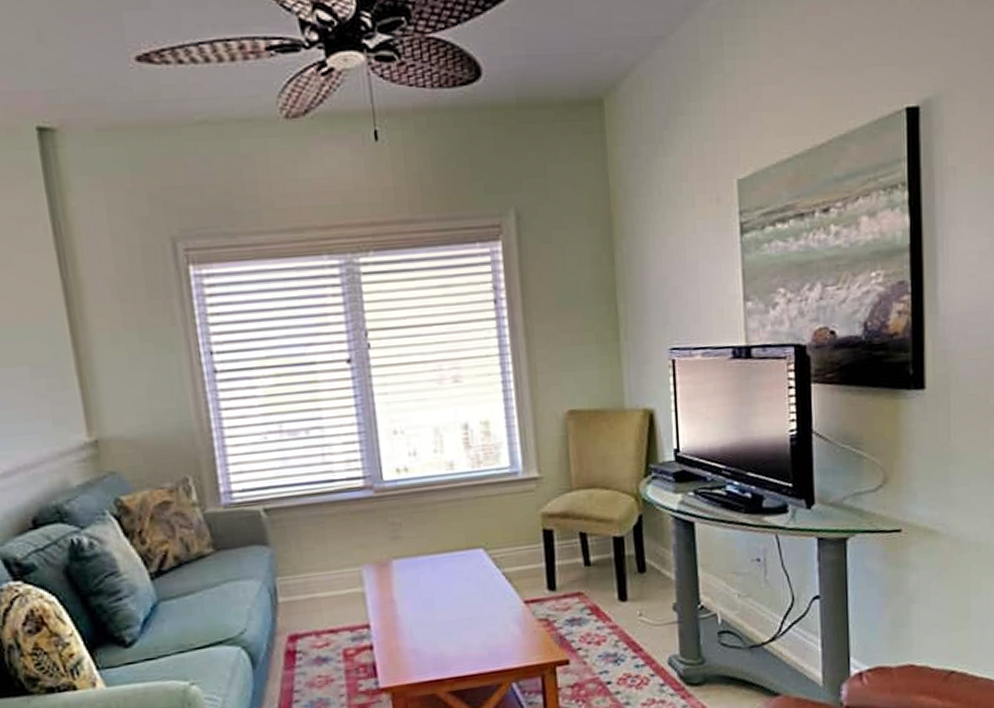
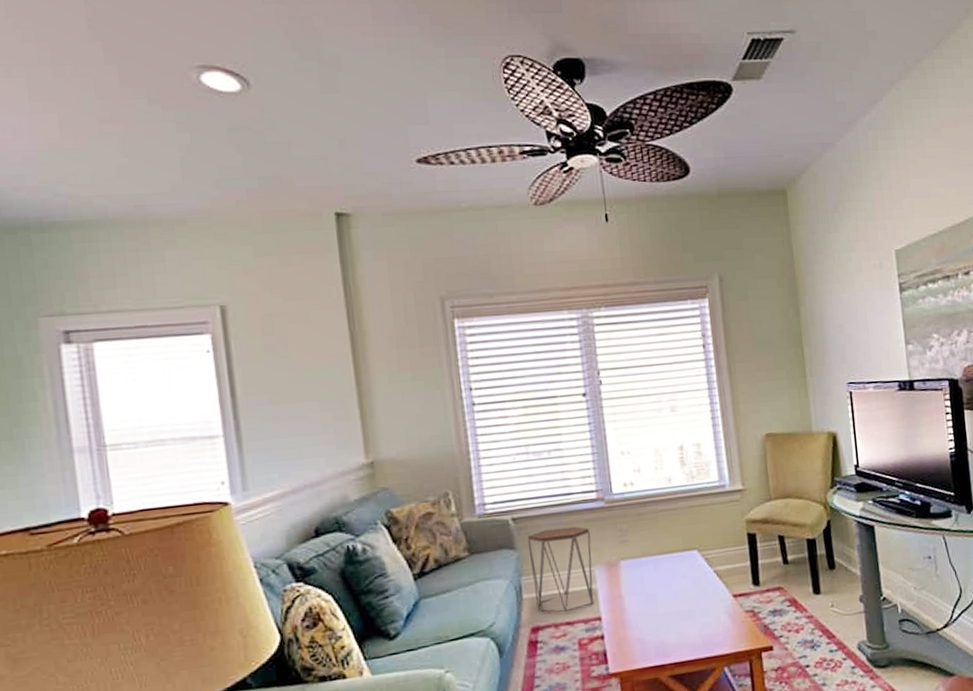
side table: none [282,519,361,619] -> present [527,526,594,613]

